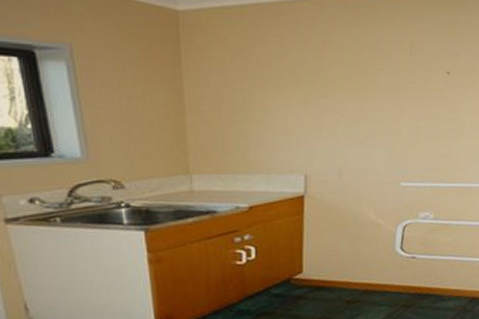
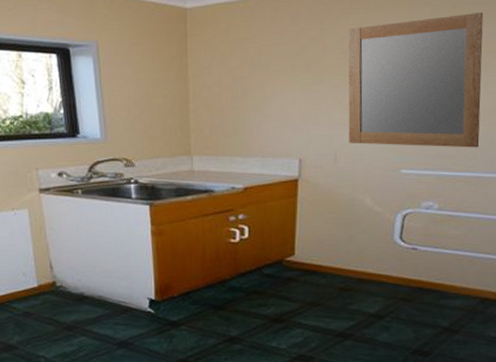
home mirror: none [349,32,470,161] -> present [348,13,483,148]

